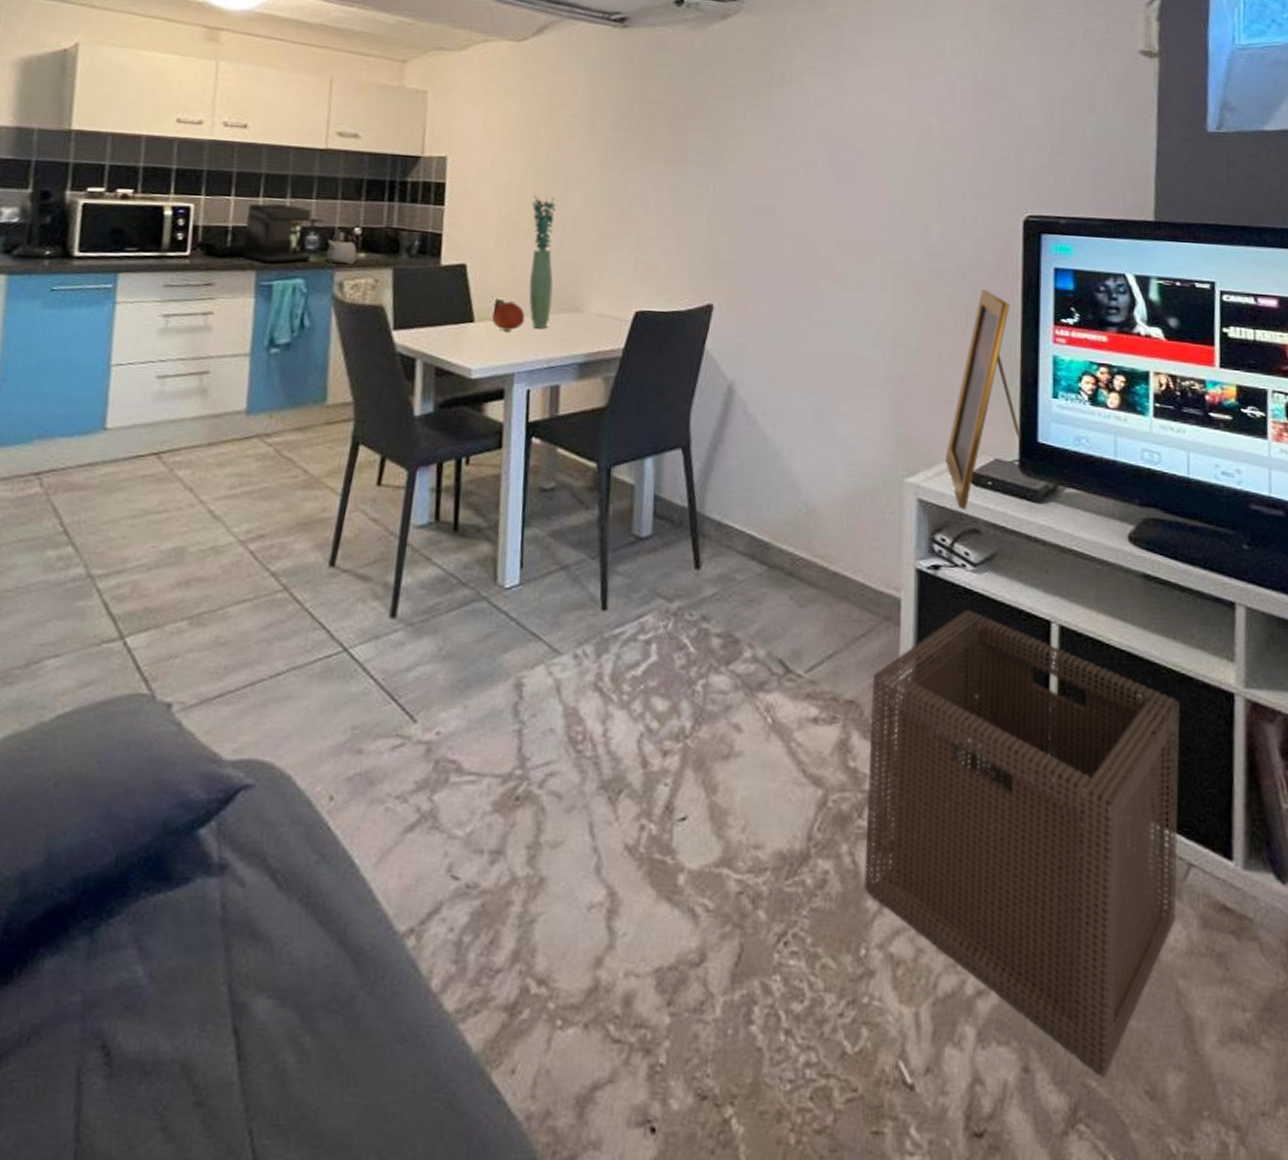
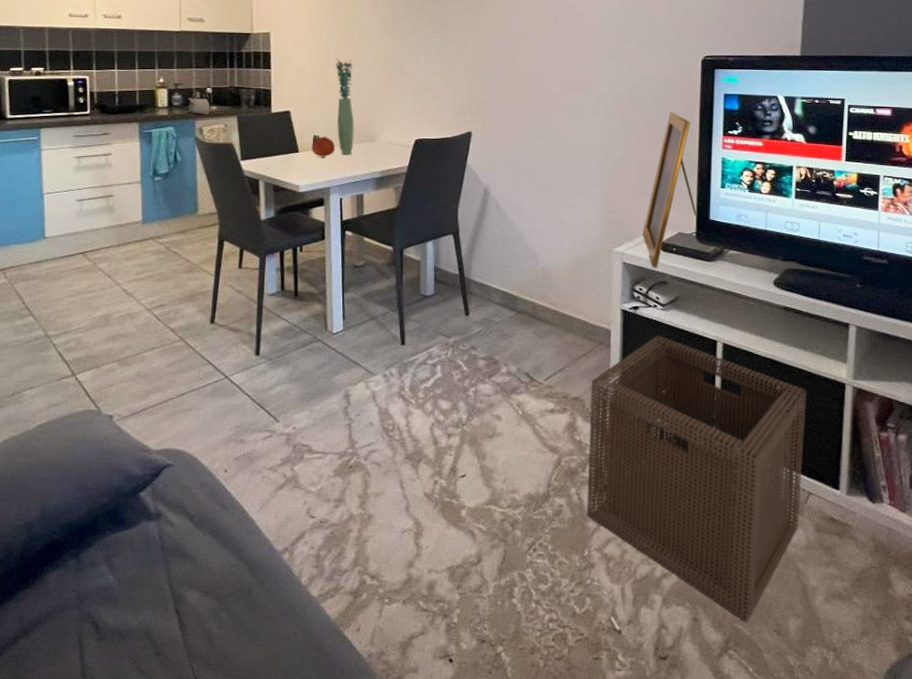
coffee maker: present [242,203,312,264] -> none [127,73,177,117]

